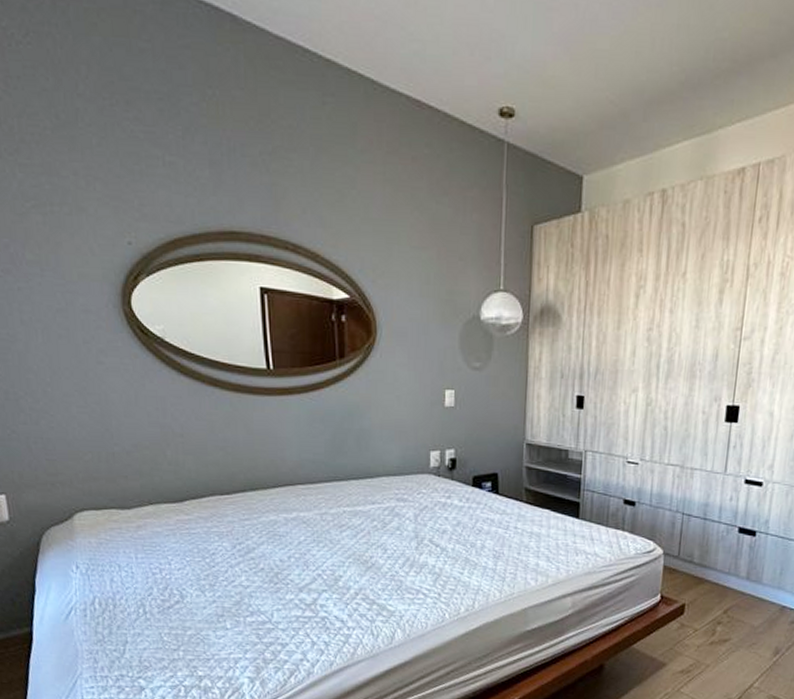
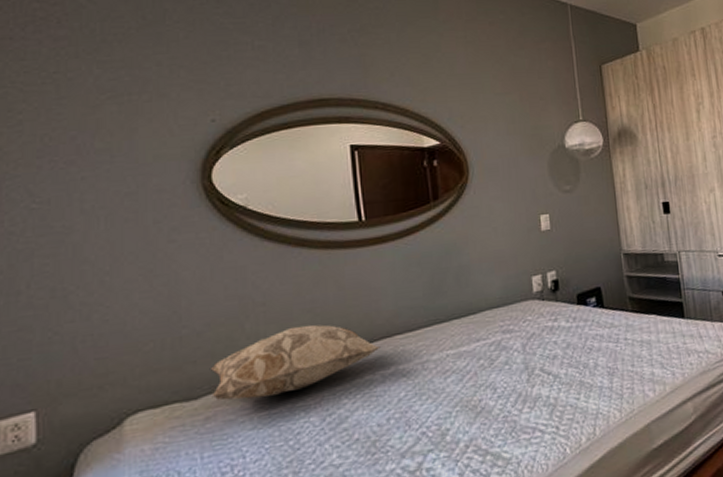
decorative pillow: none [138,461,284,518] -> present [209,324,381,401]

